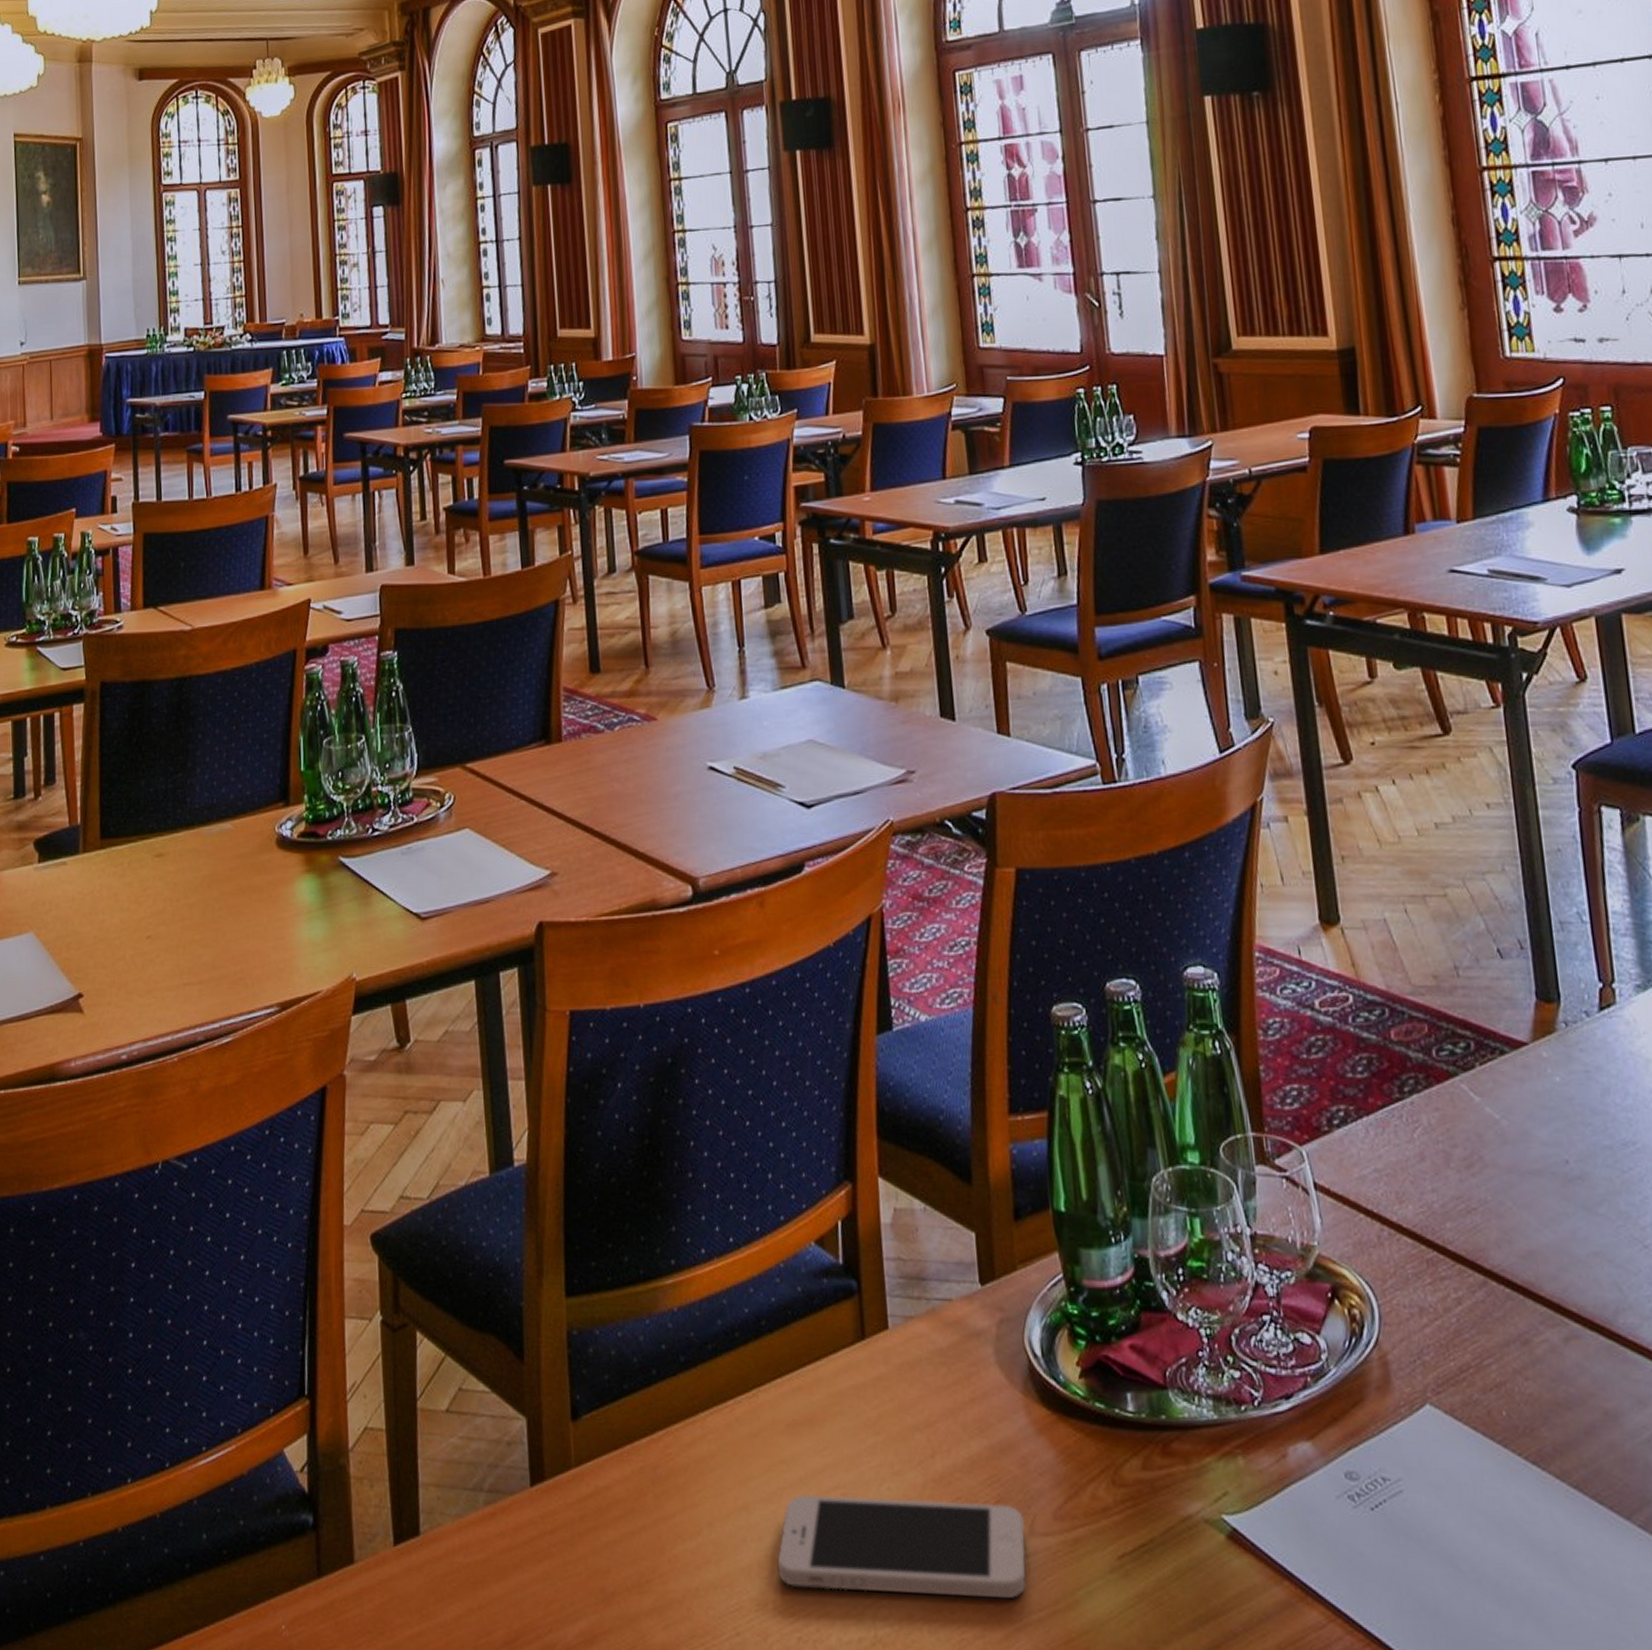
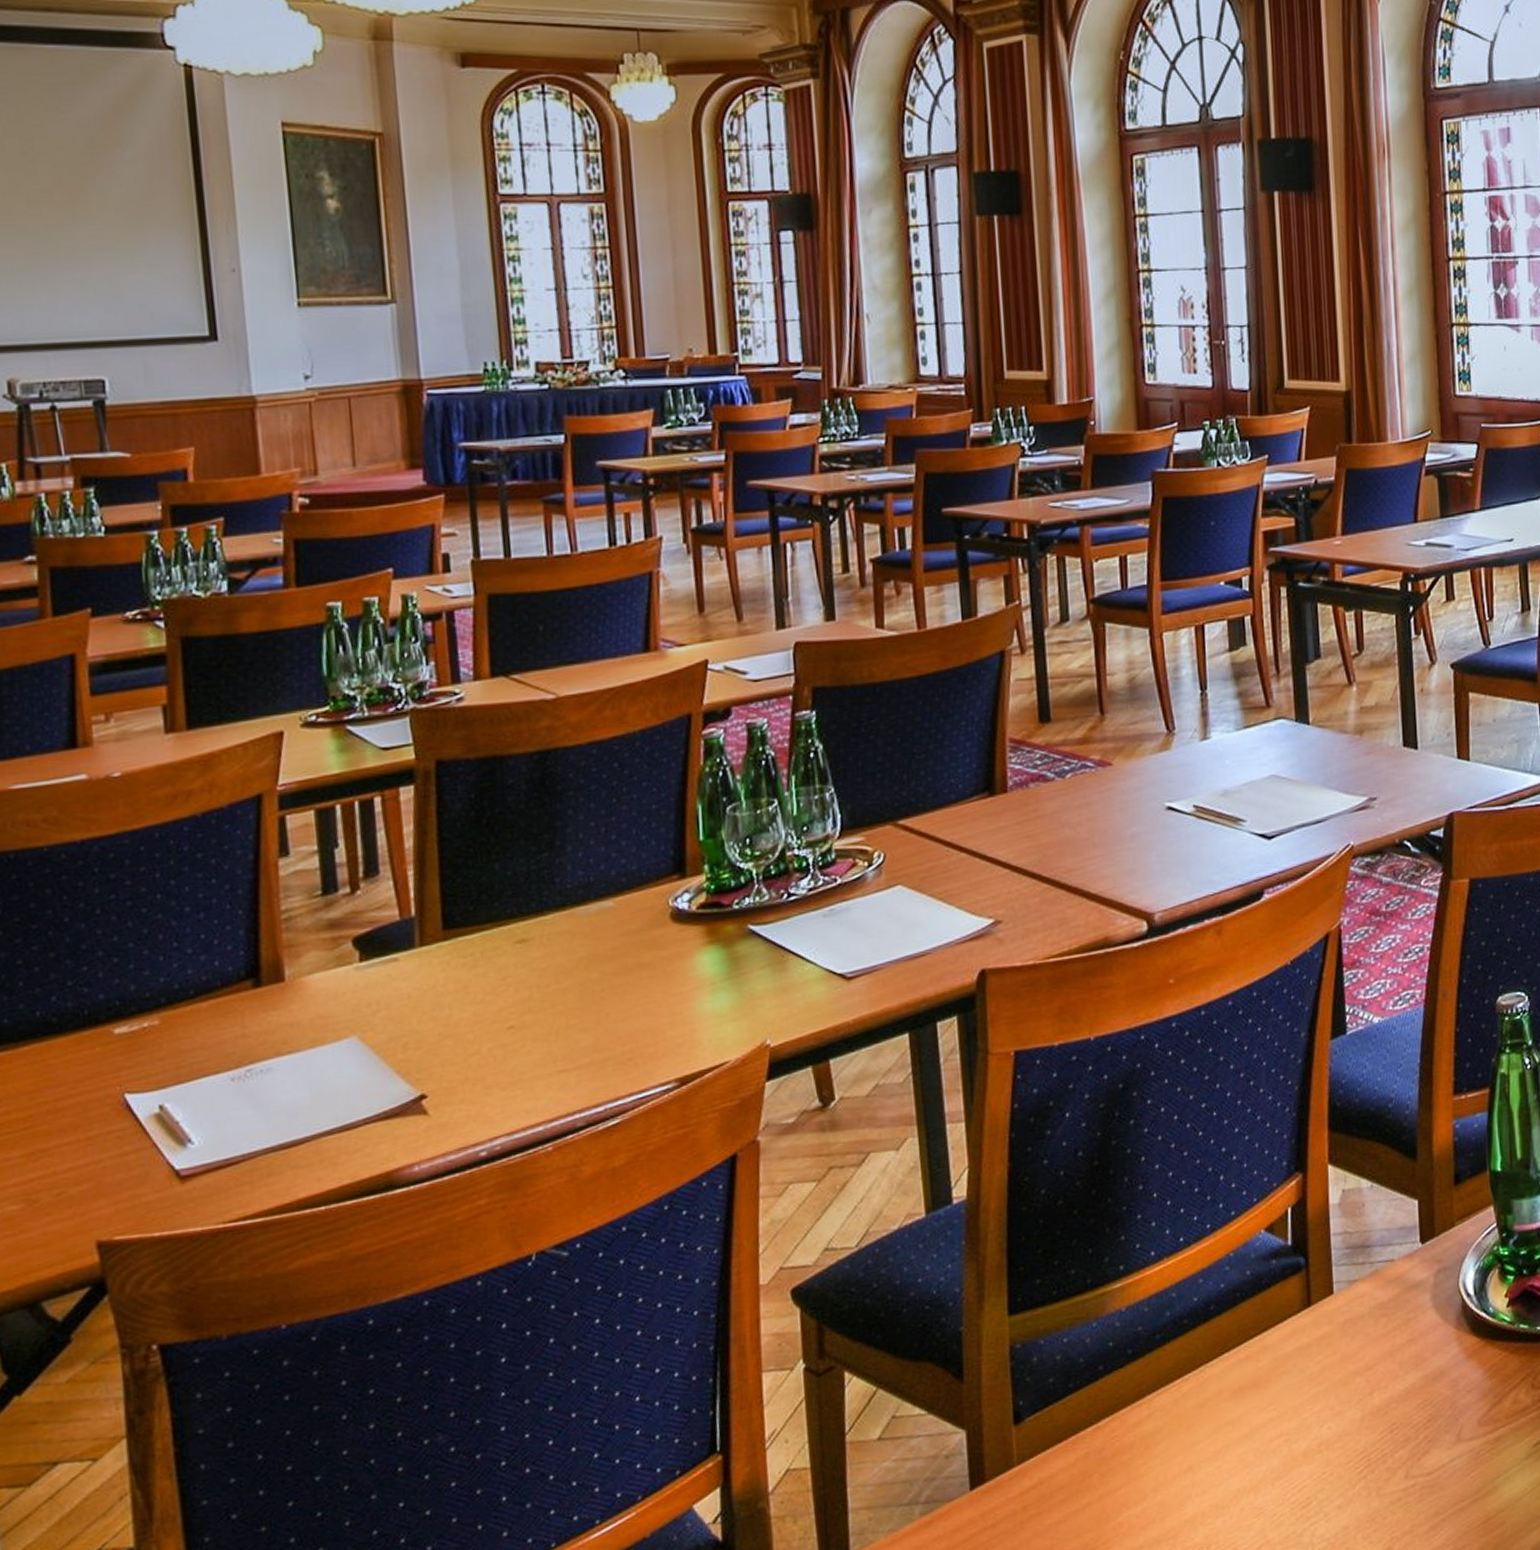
smartphone: present [778,1494,1026,1599] -> none [1221,1421,1453,1527]

